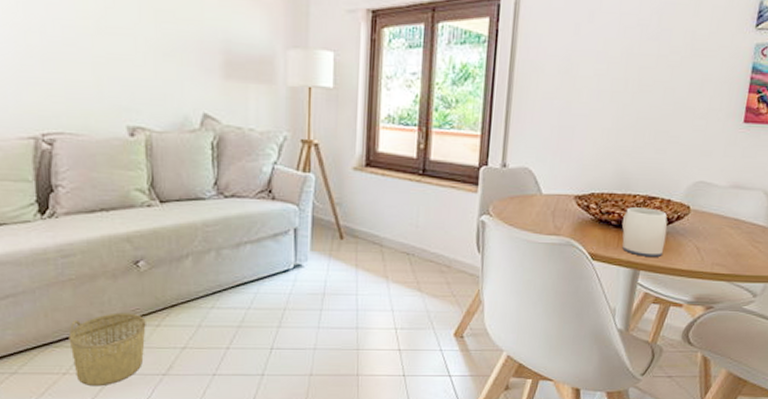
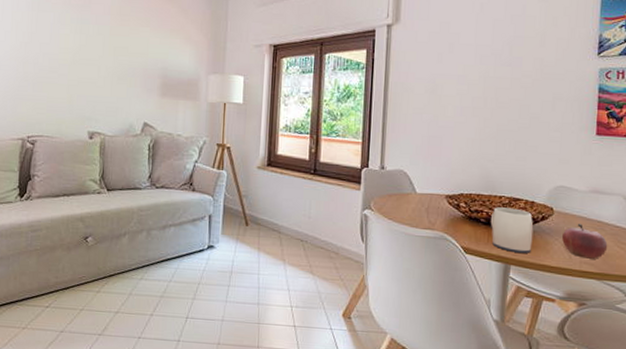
basket: present [68,312,146,387] -> none [30,279,89,341]
fruit: none [696,222,743,260] -> present [562,223,608,259]

